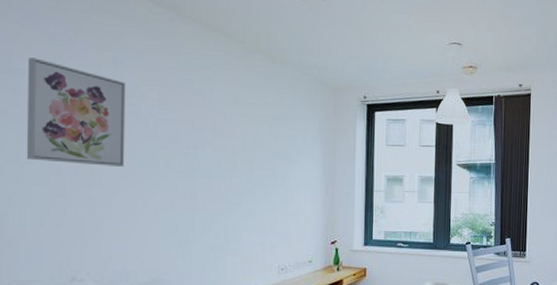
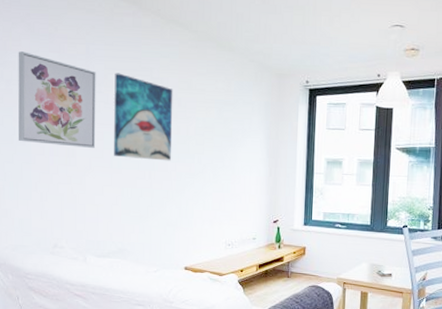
wall art: none [147,84,218,180] -> present [114,73,173,161]

